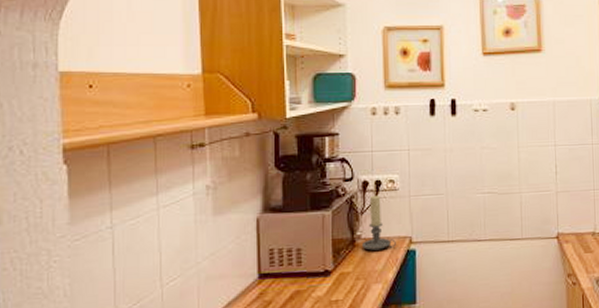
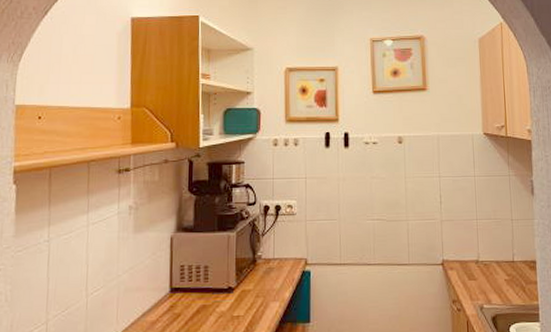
candle holder: present [361,196,396,251] -> none [261,219,293,270]

